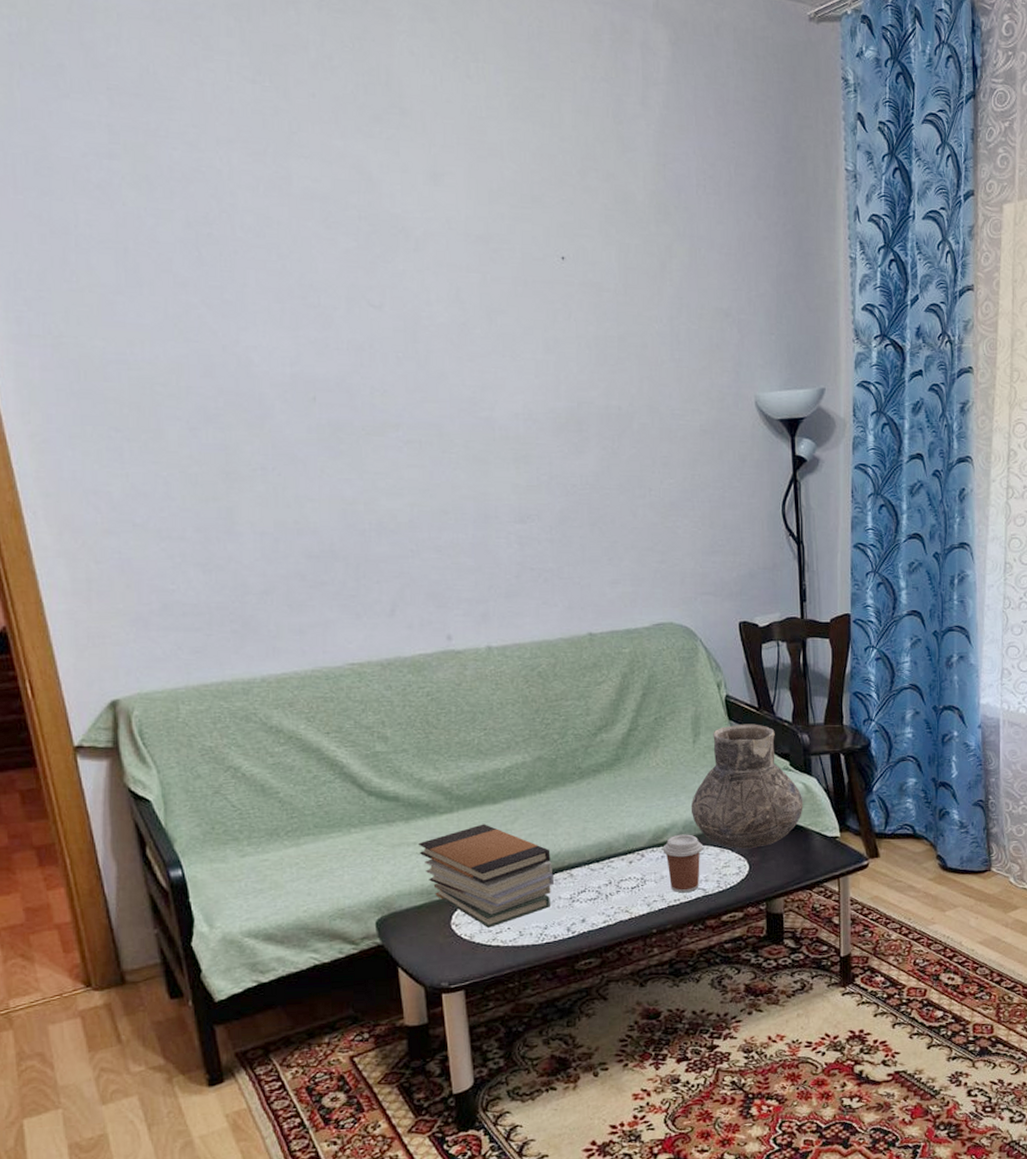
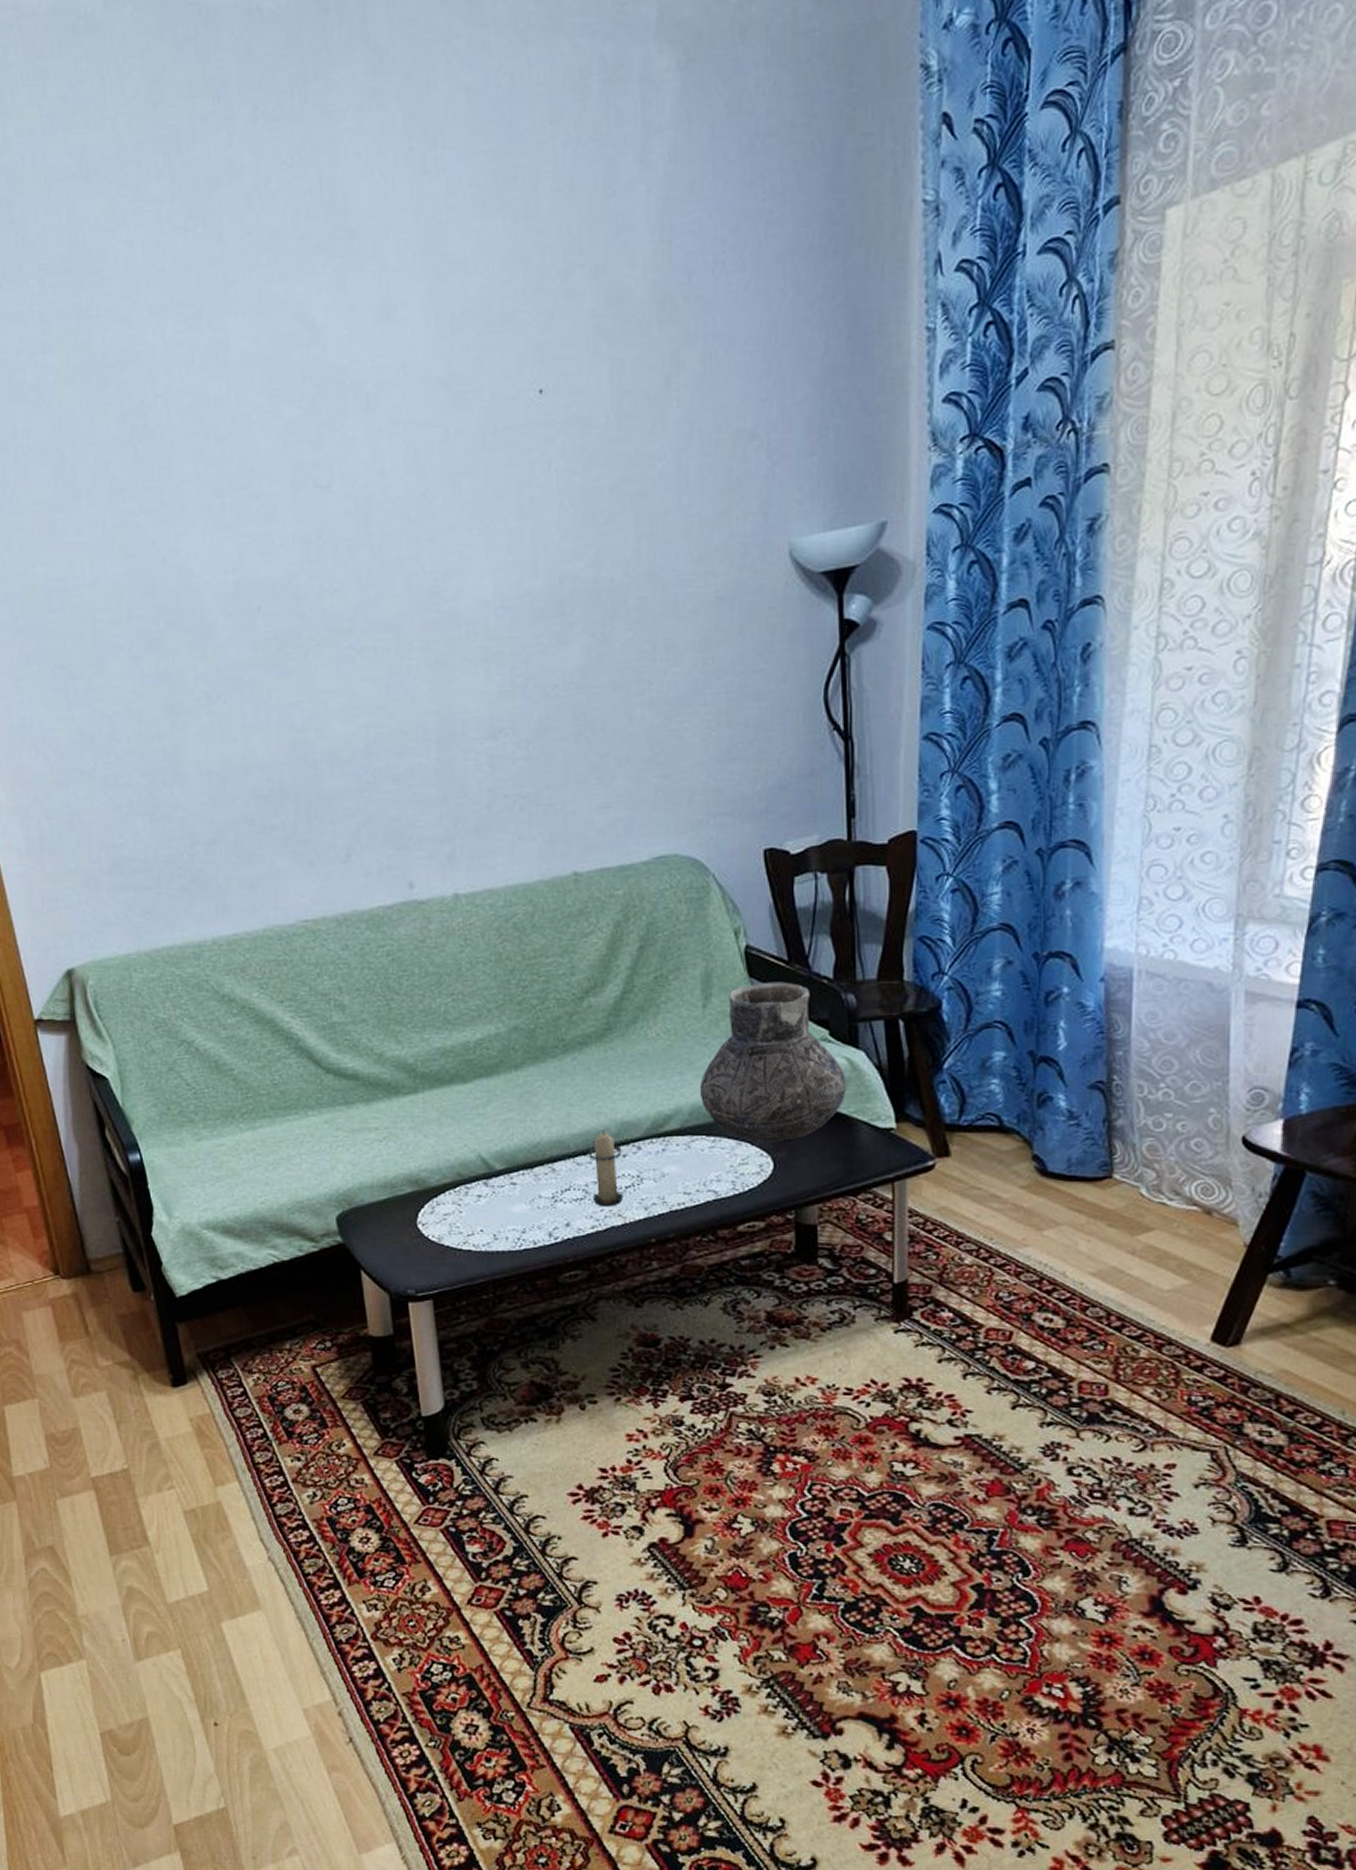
book stack: present [419,824,554,928] -> none [380,1107,533,1229]
candle: none [601,841,631,905] -> present [588,1130,624,1207]
coffee cup: present [663,834,702,893] -> none [664,1122,714,1195]

